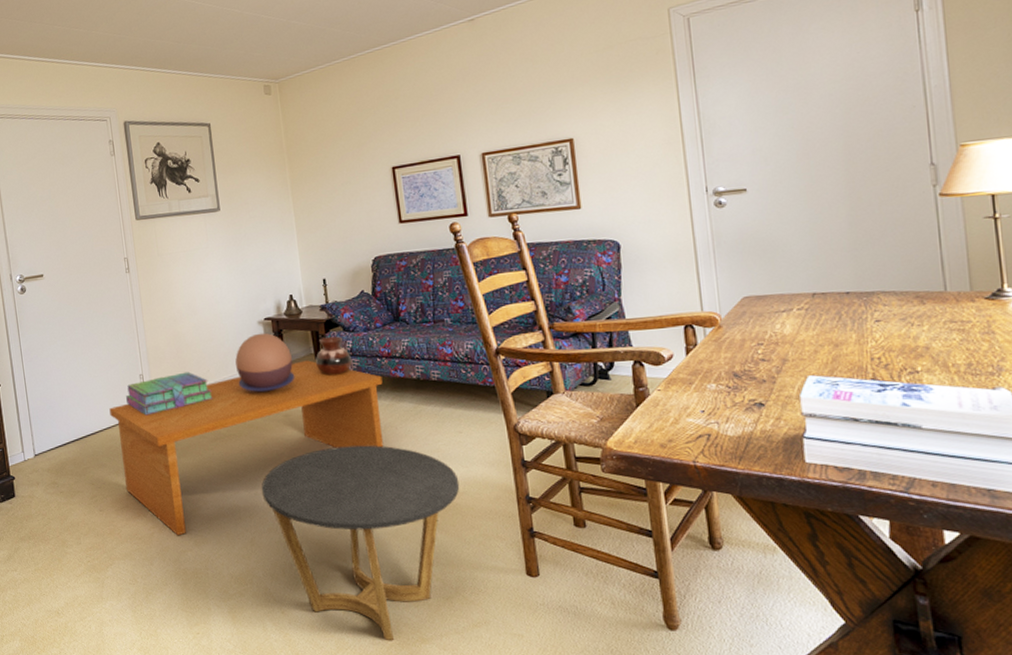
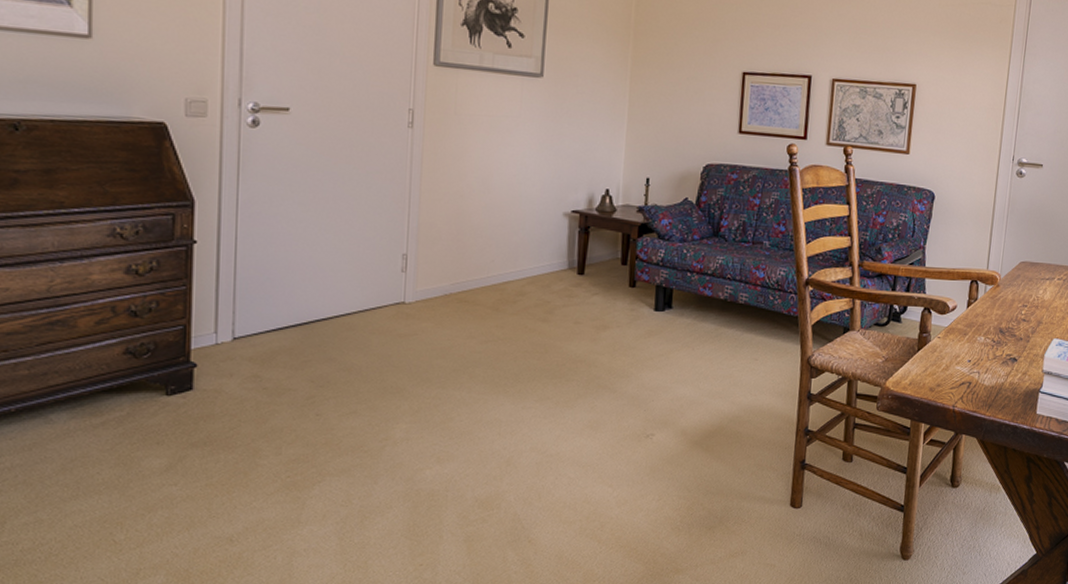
coffee table: present [109,360,384,536] -> none [353,264,689,451]
stack of books: present [126,372,213,416] -> none [379,258,493,305]
decorative bowl: present [235,332,295,392] -> none [526,226,595,293]
side table: present [261,445,460,640] -> none [530,363,745,571]
vase: present [315,336,352,376] -> none [620,242,661,285]

